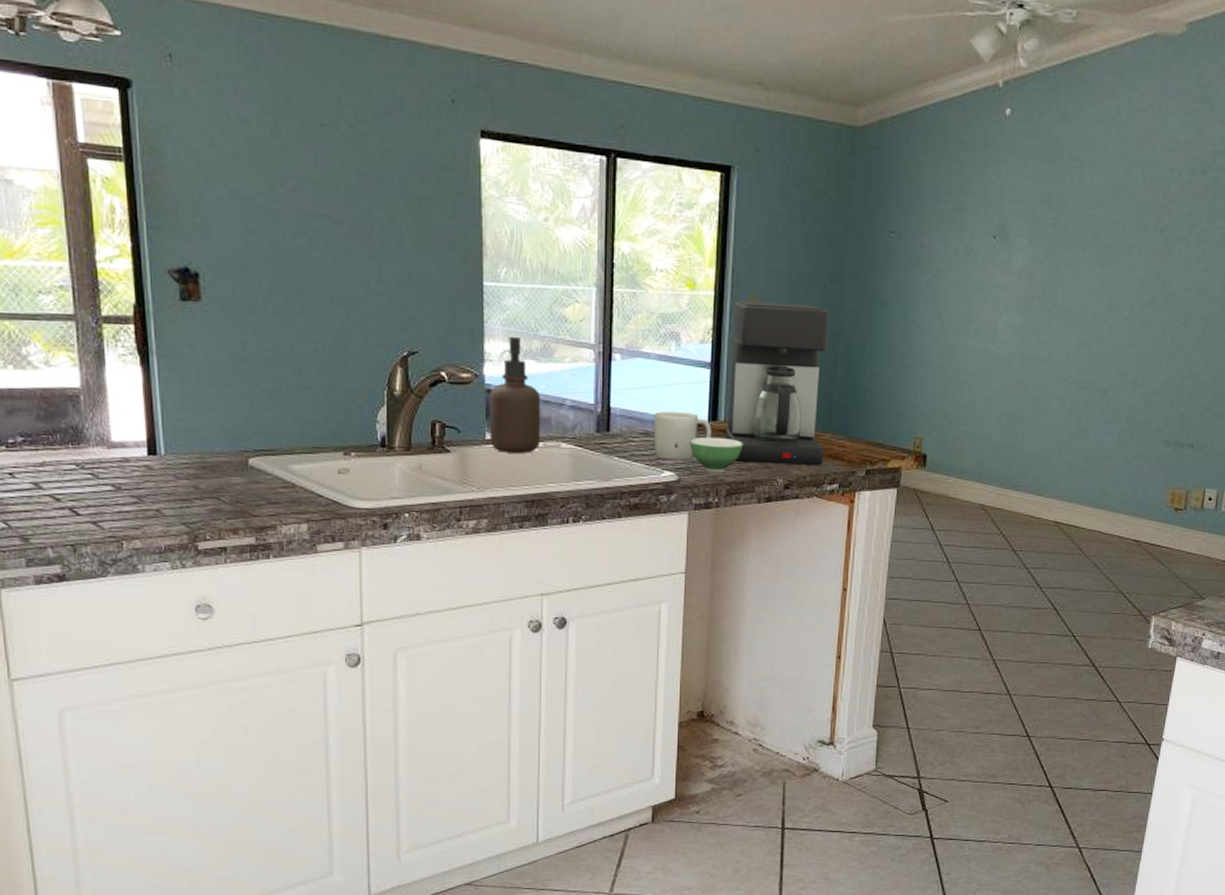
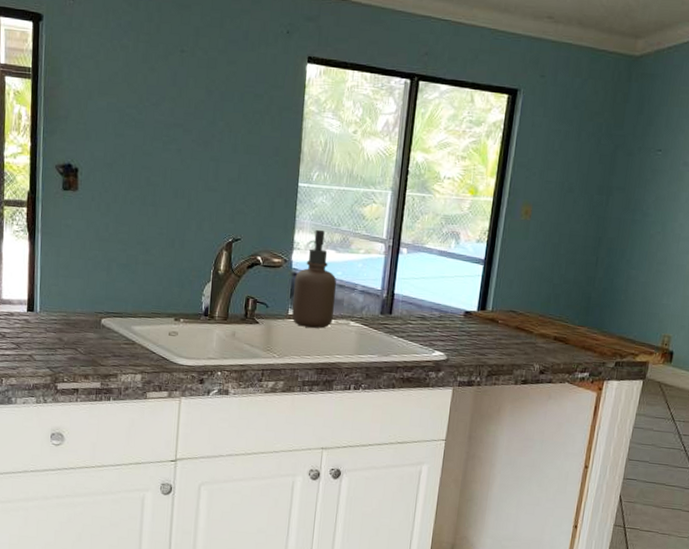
mug: present [653,411,712,461] -> none [428,299,480,344]
bowl: present [688,436,744,473] -> none [458,323,507,357]
coffee maker: present [725,300,830,466] -> none [491,206,595,355]

